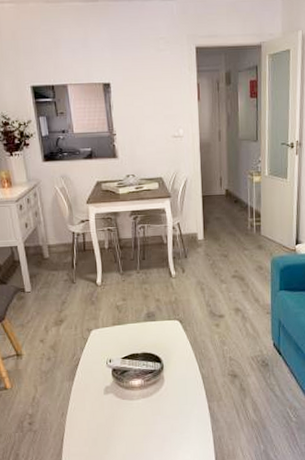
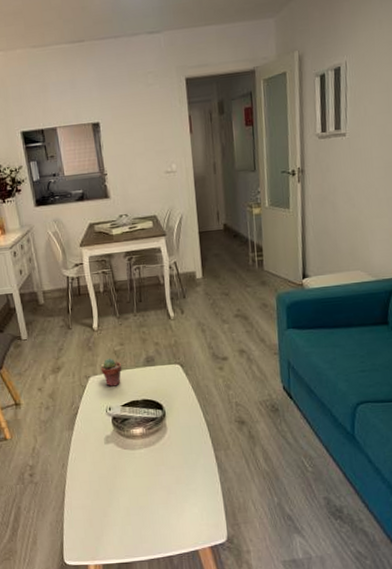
potted succulent: none [102,312,124,340] -> present [100,357,122,387]

